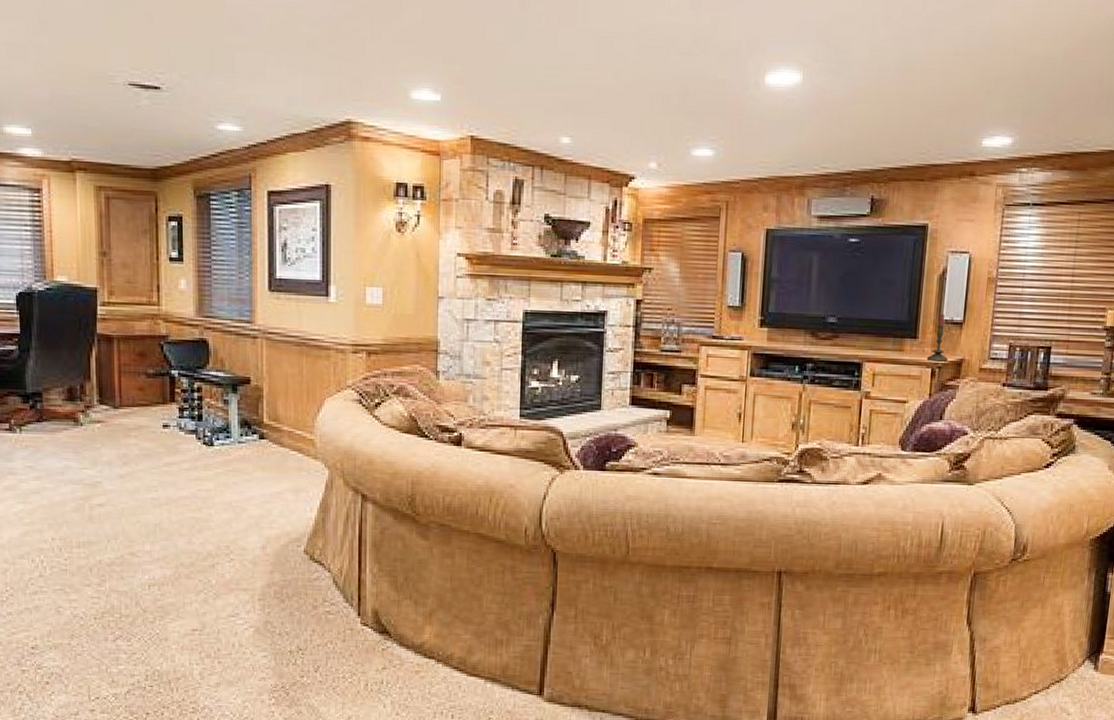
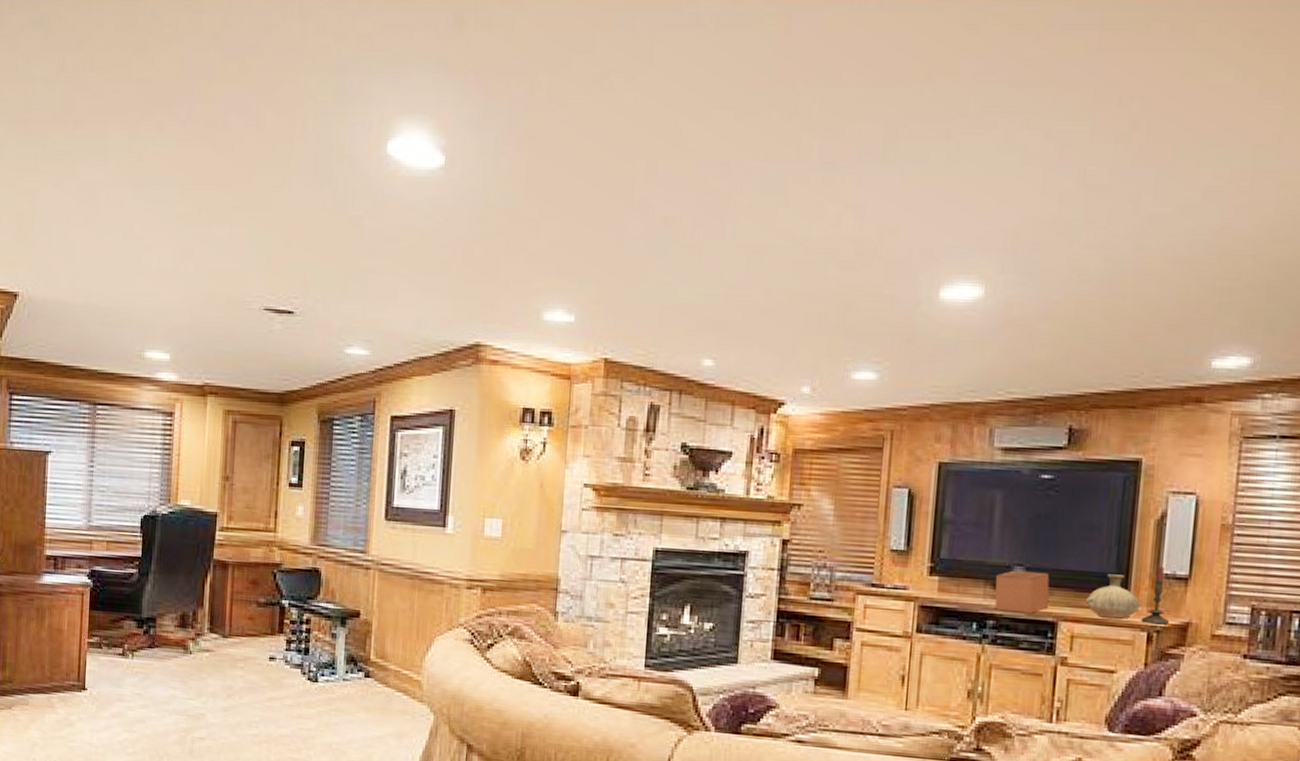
decorative box: none [813,321,856,357] -> present [995,570,1050,614]
vase: none [883,321,926,359] -> present [1084,574,1141,620]

